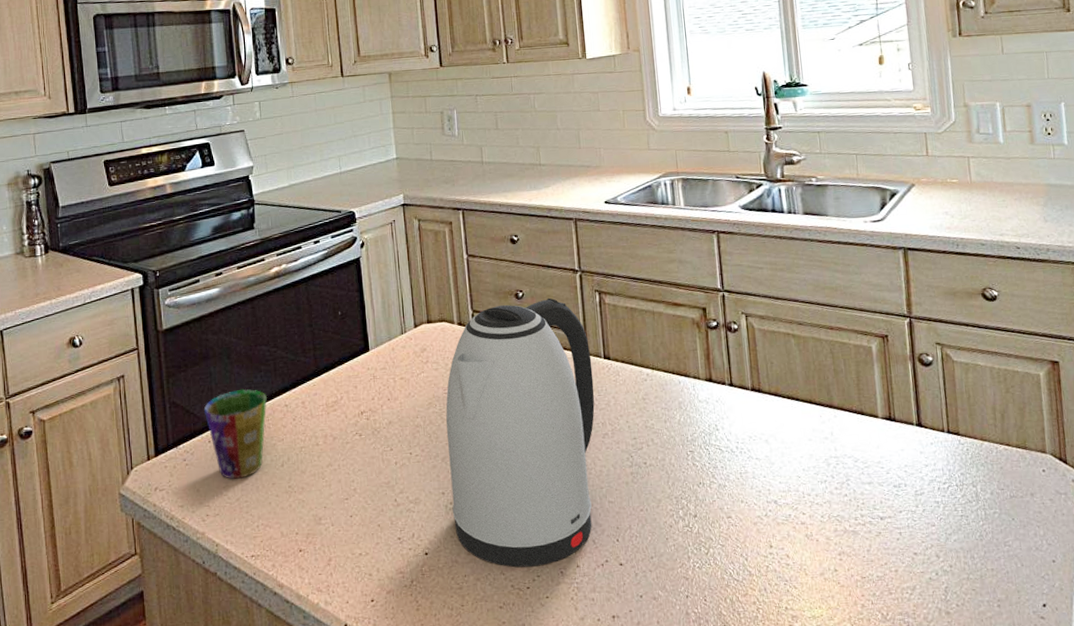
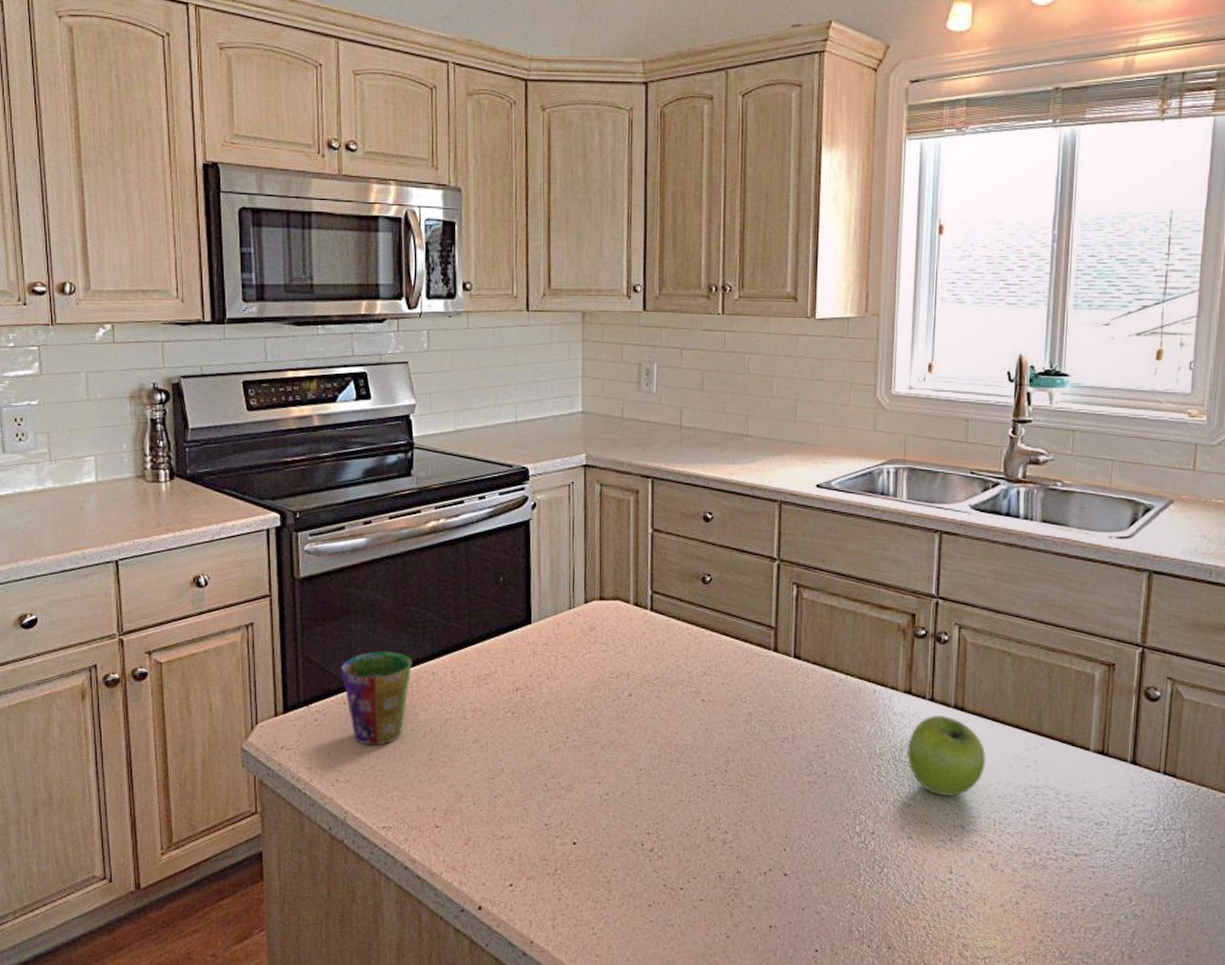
kettle: present [446,298,595,568] -> none [607,585,780,868]
fruit: none [715,399,788,475] -> present [906,716,987,797]

